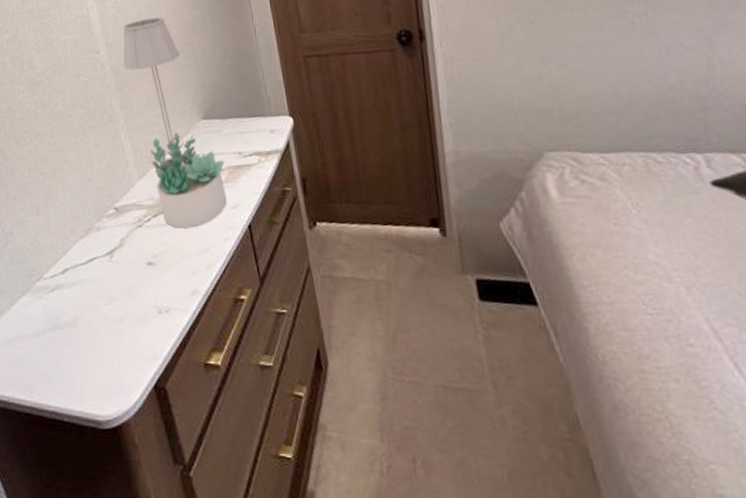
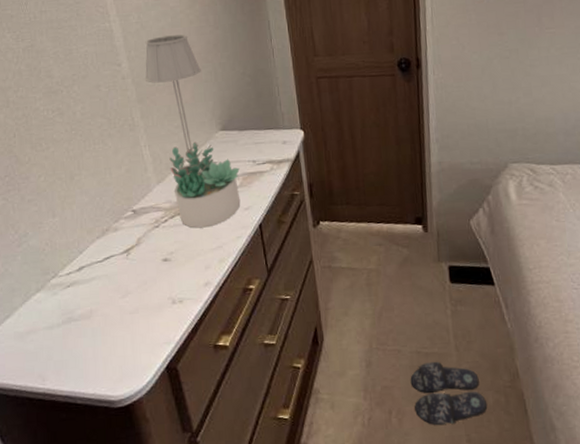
slippers: none [436,399,540,483] -> present [410,361,487,425]

